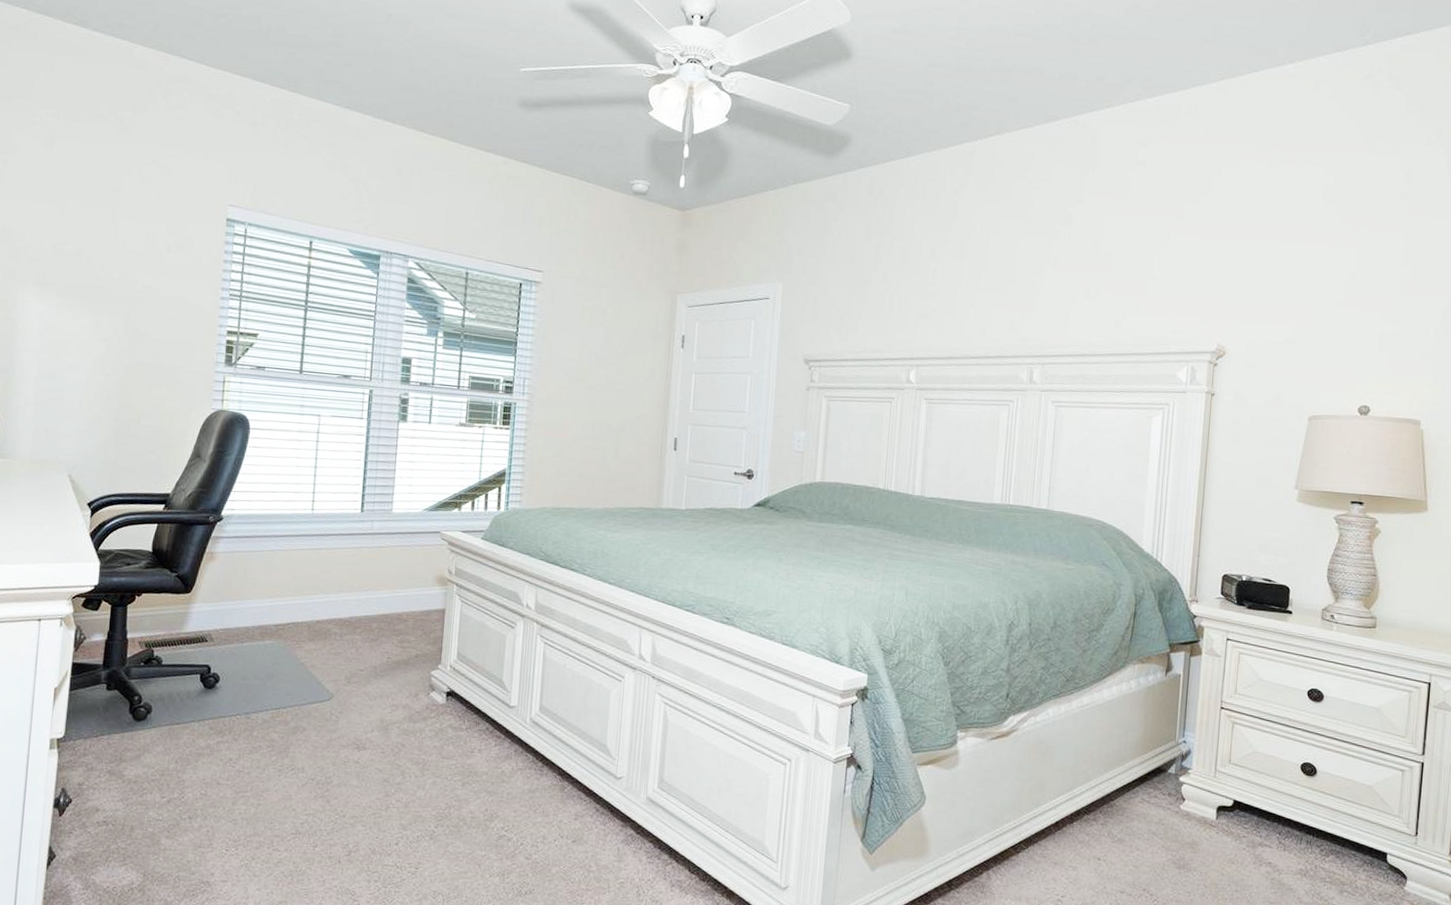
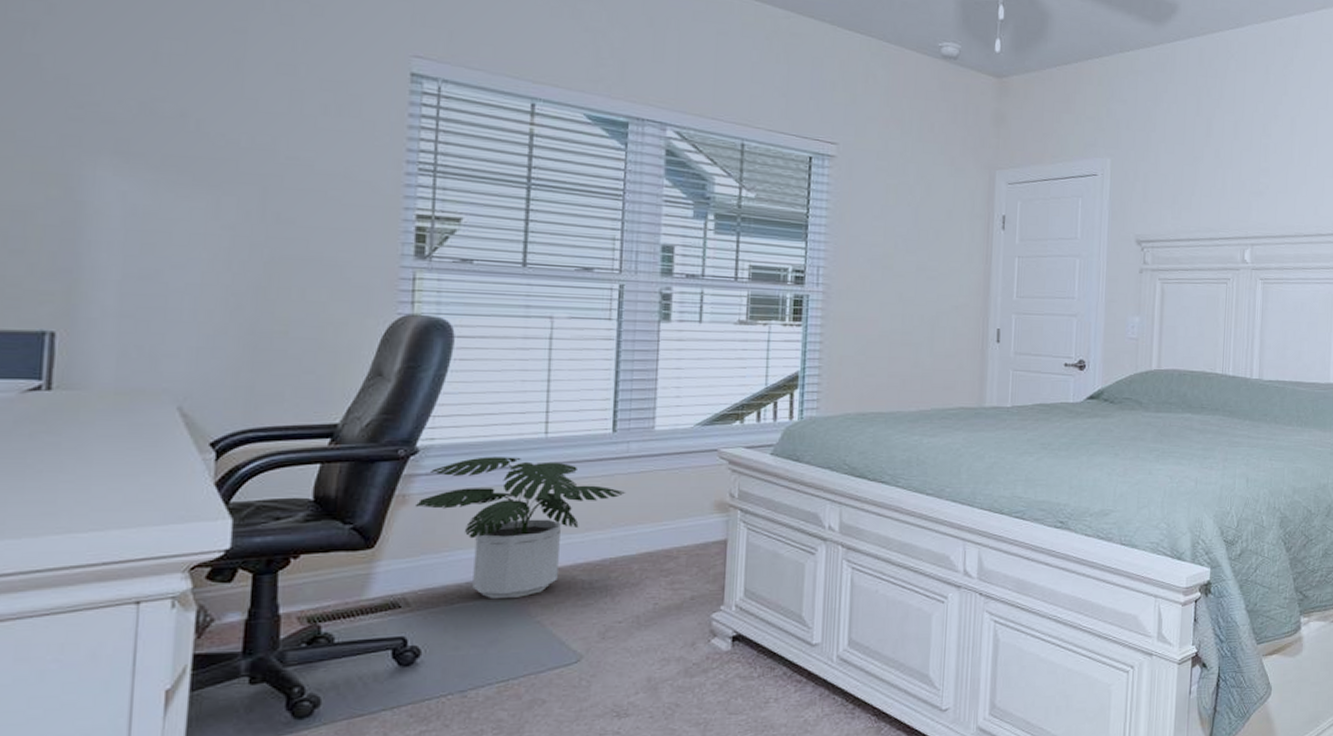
potted plant: none [219,526,370,642] -> present [414,457,626,600]

